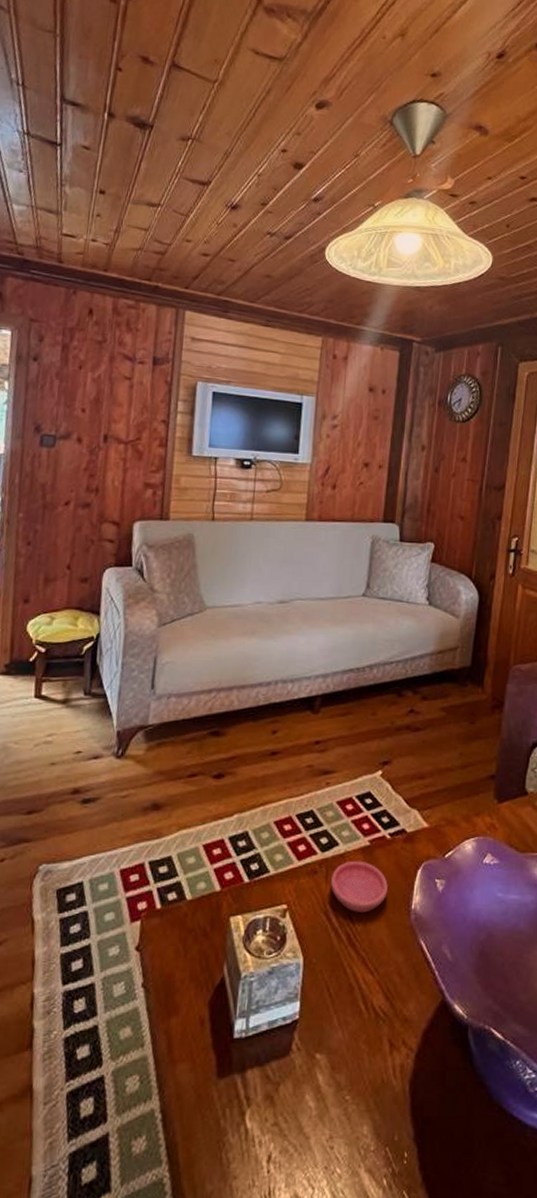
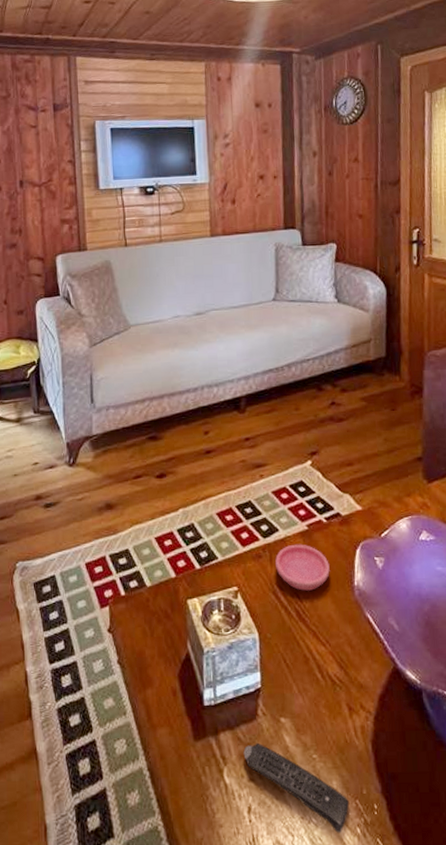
remote control: none [270,1081,379,1185] -> present [243,742,350,833]

